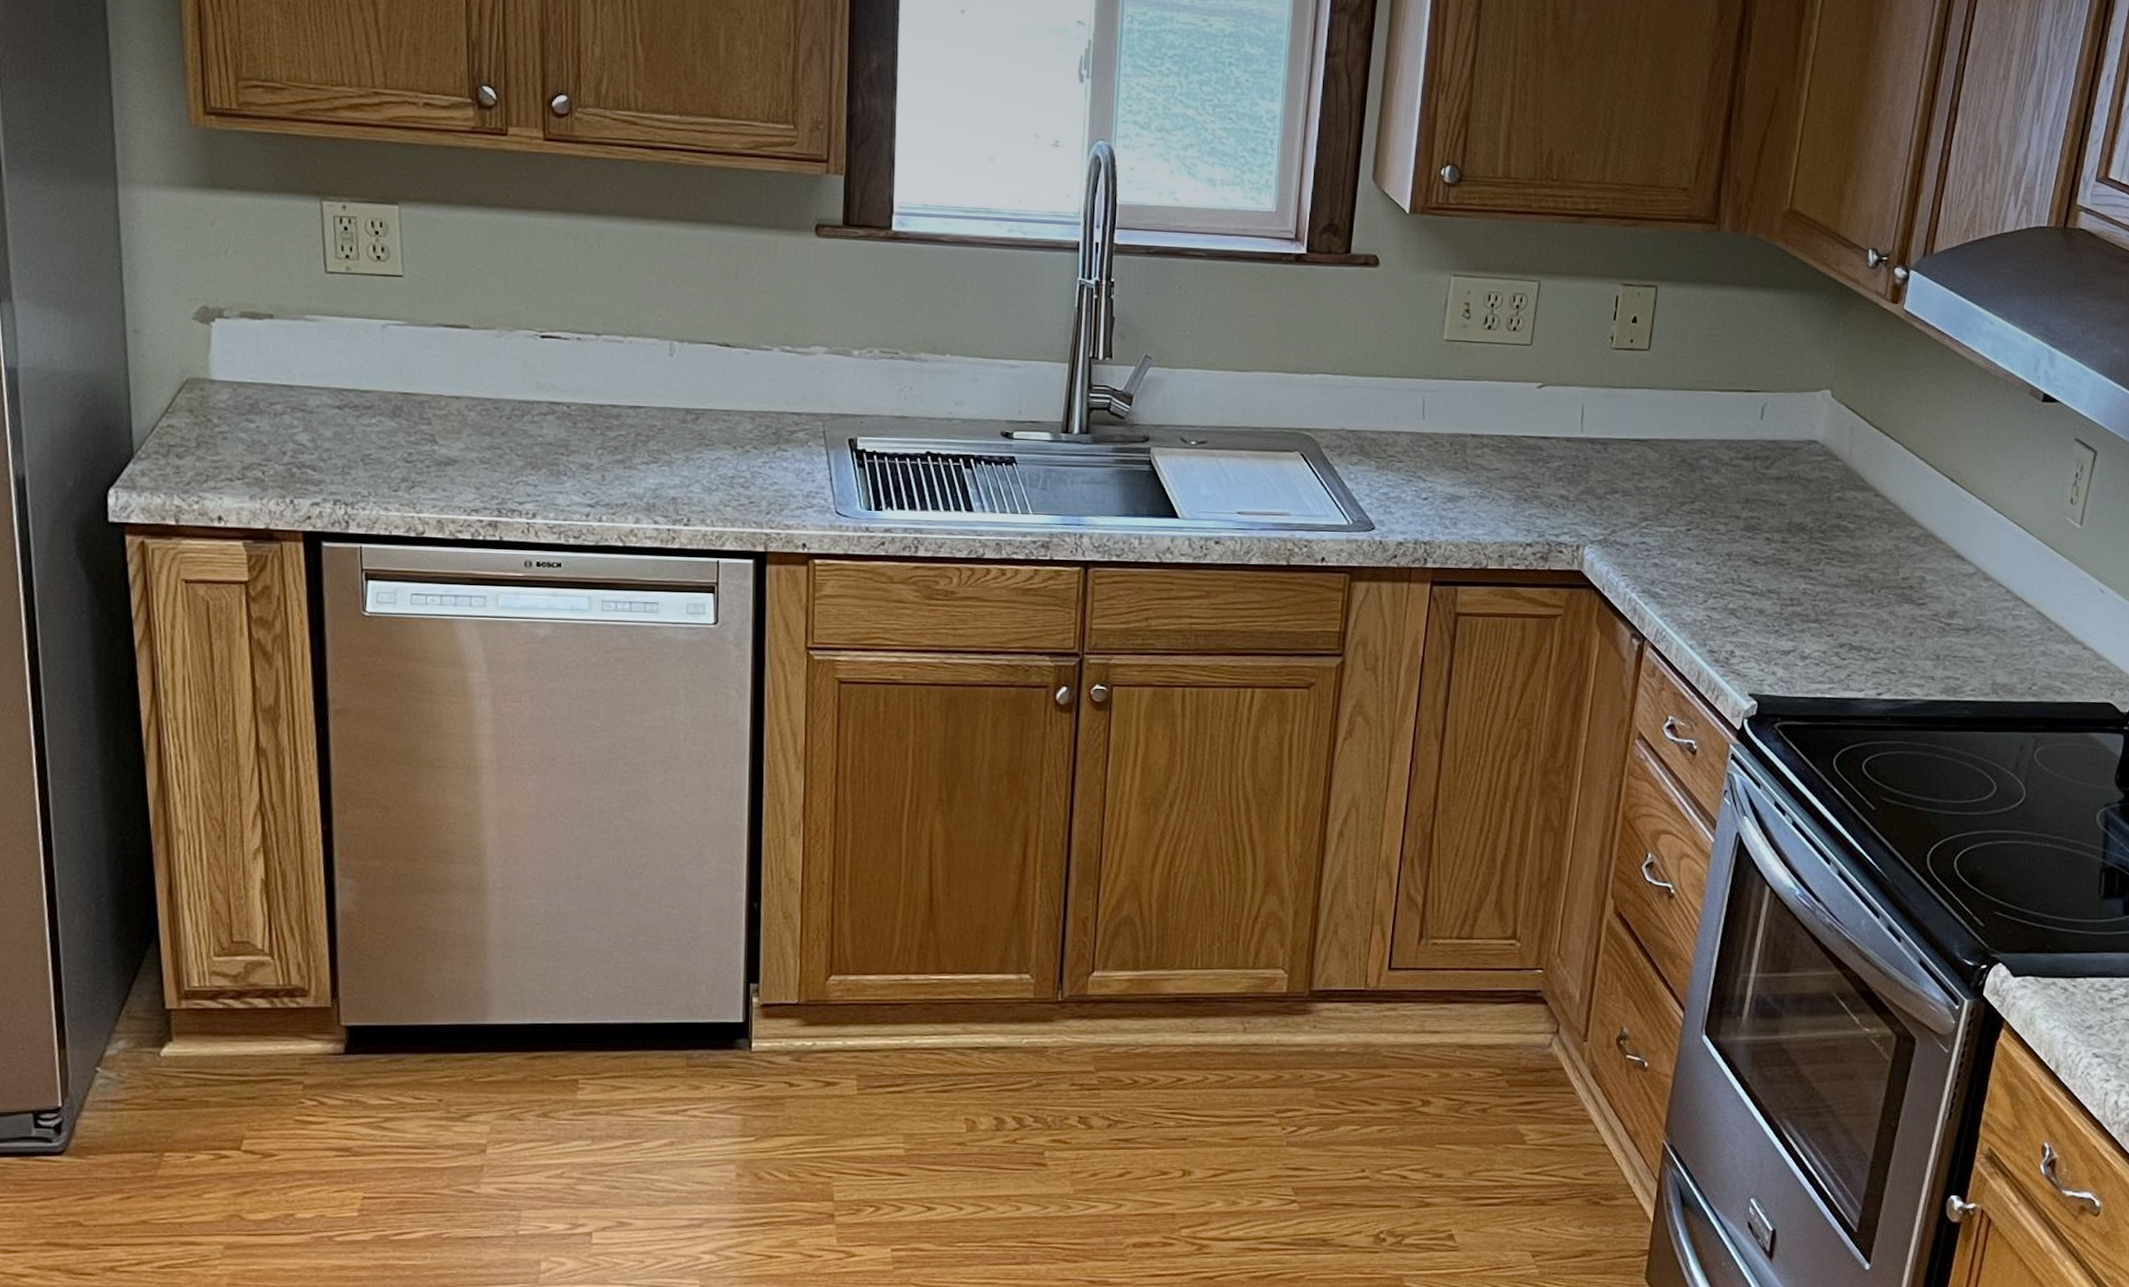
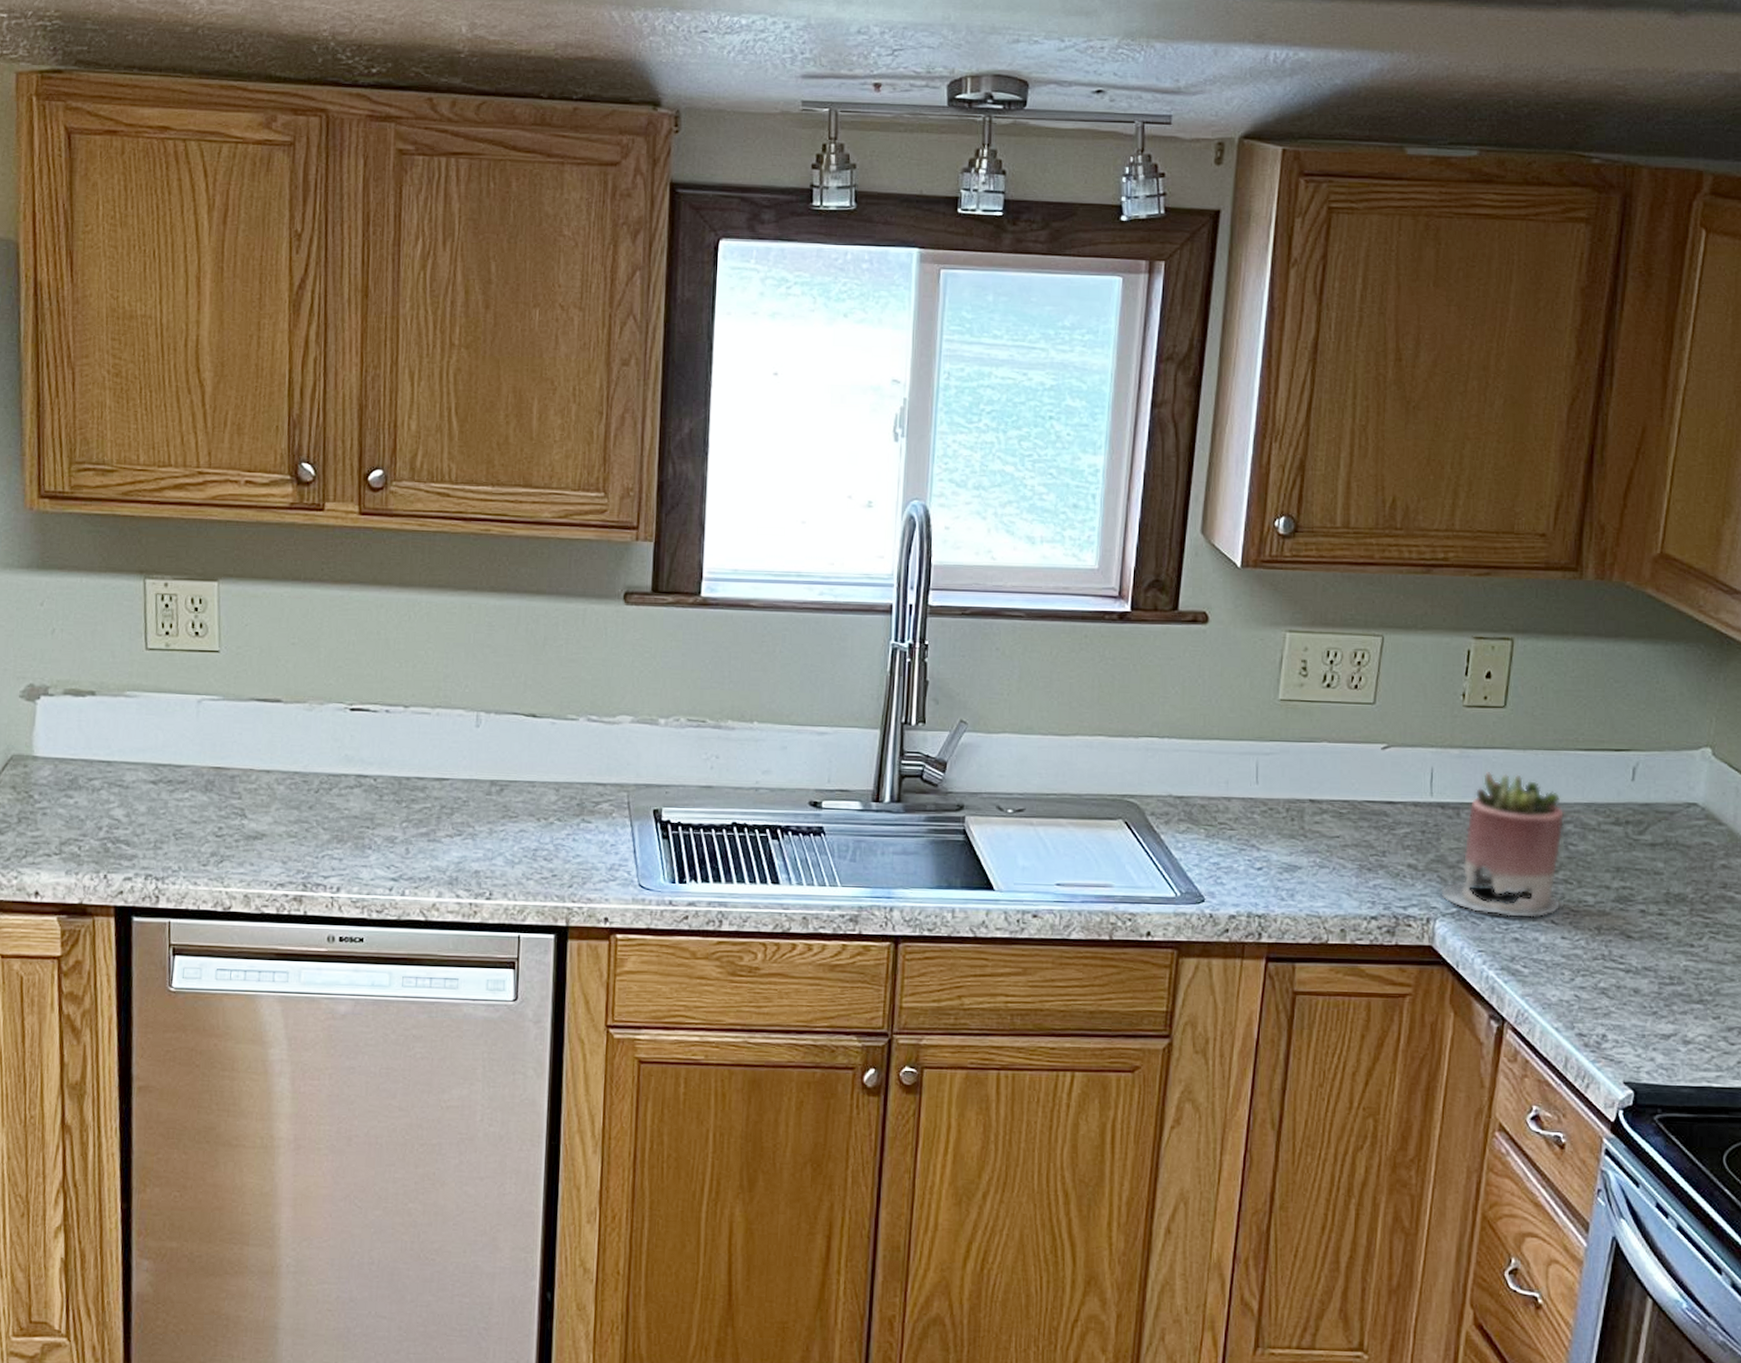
succulent planter: none [1589,410,1701,546] -> present [1440,772,1565,919]

